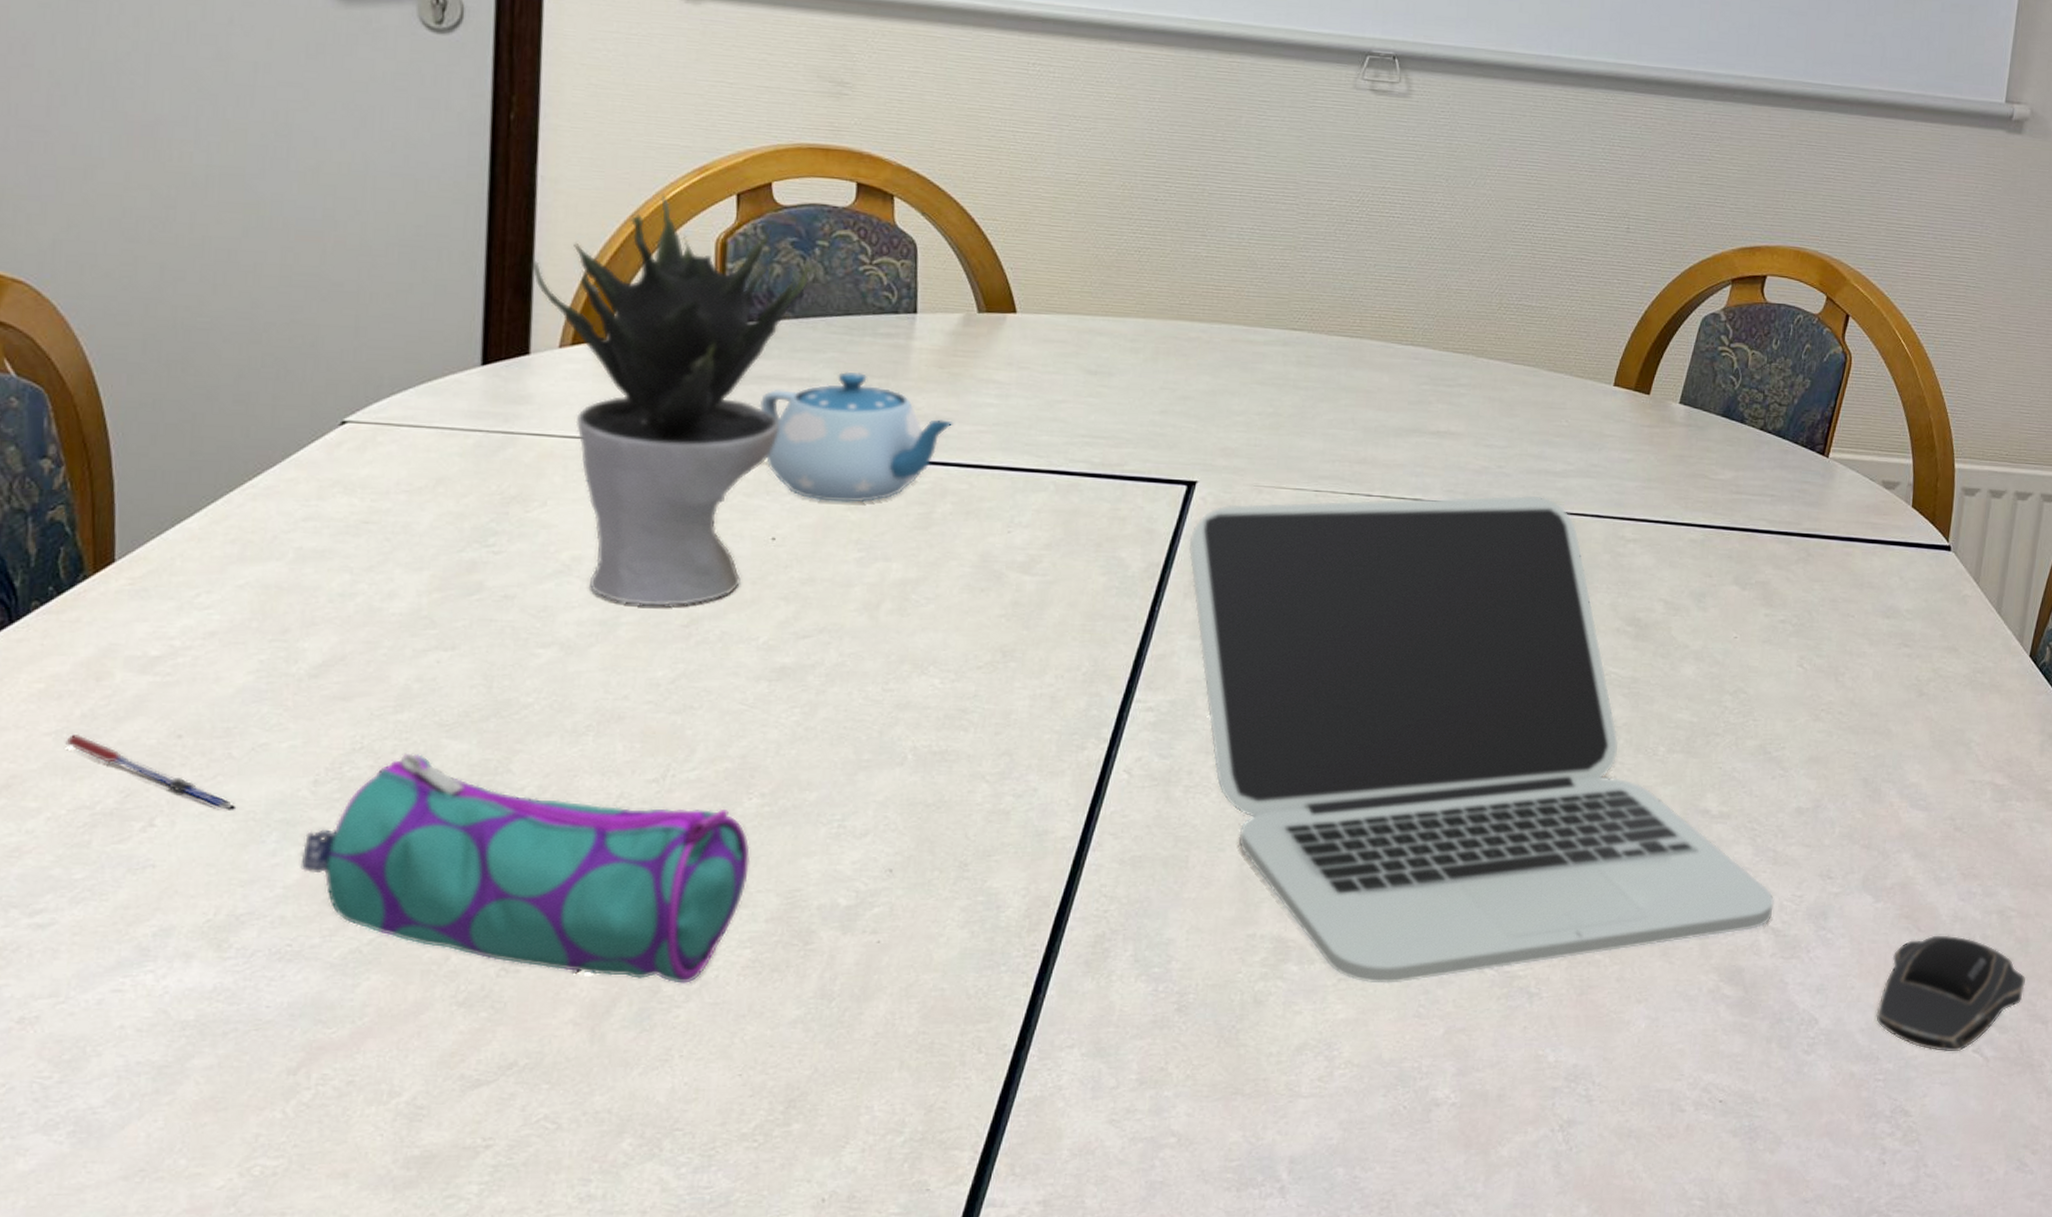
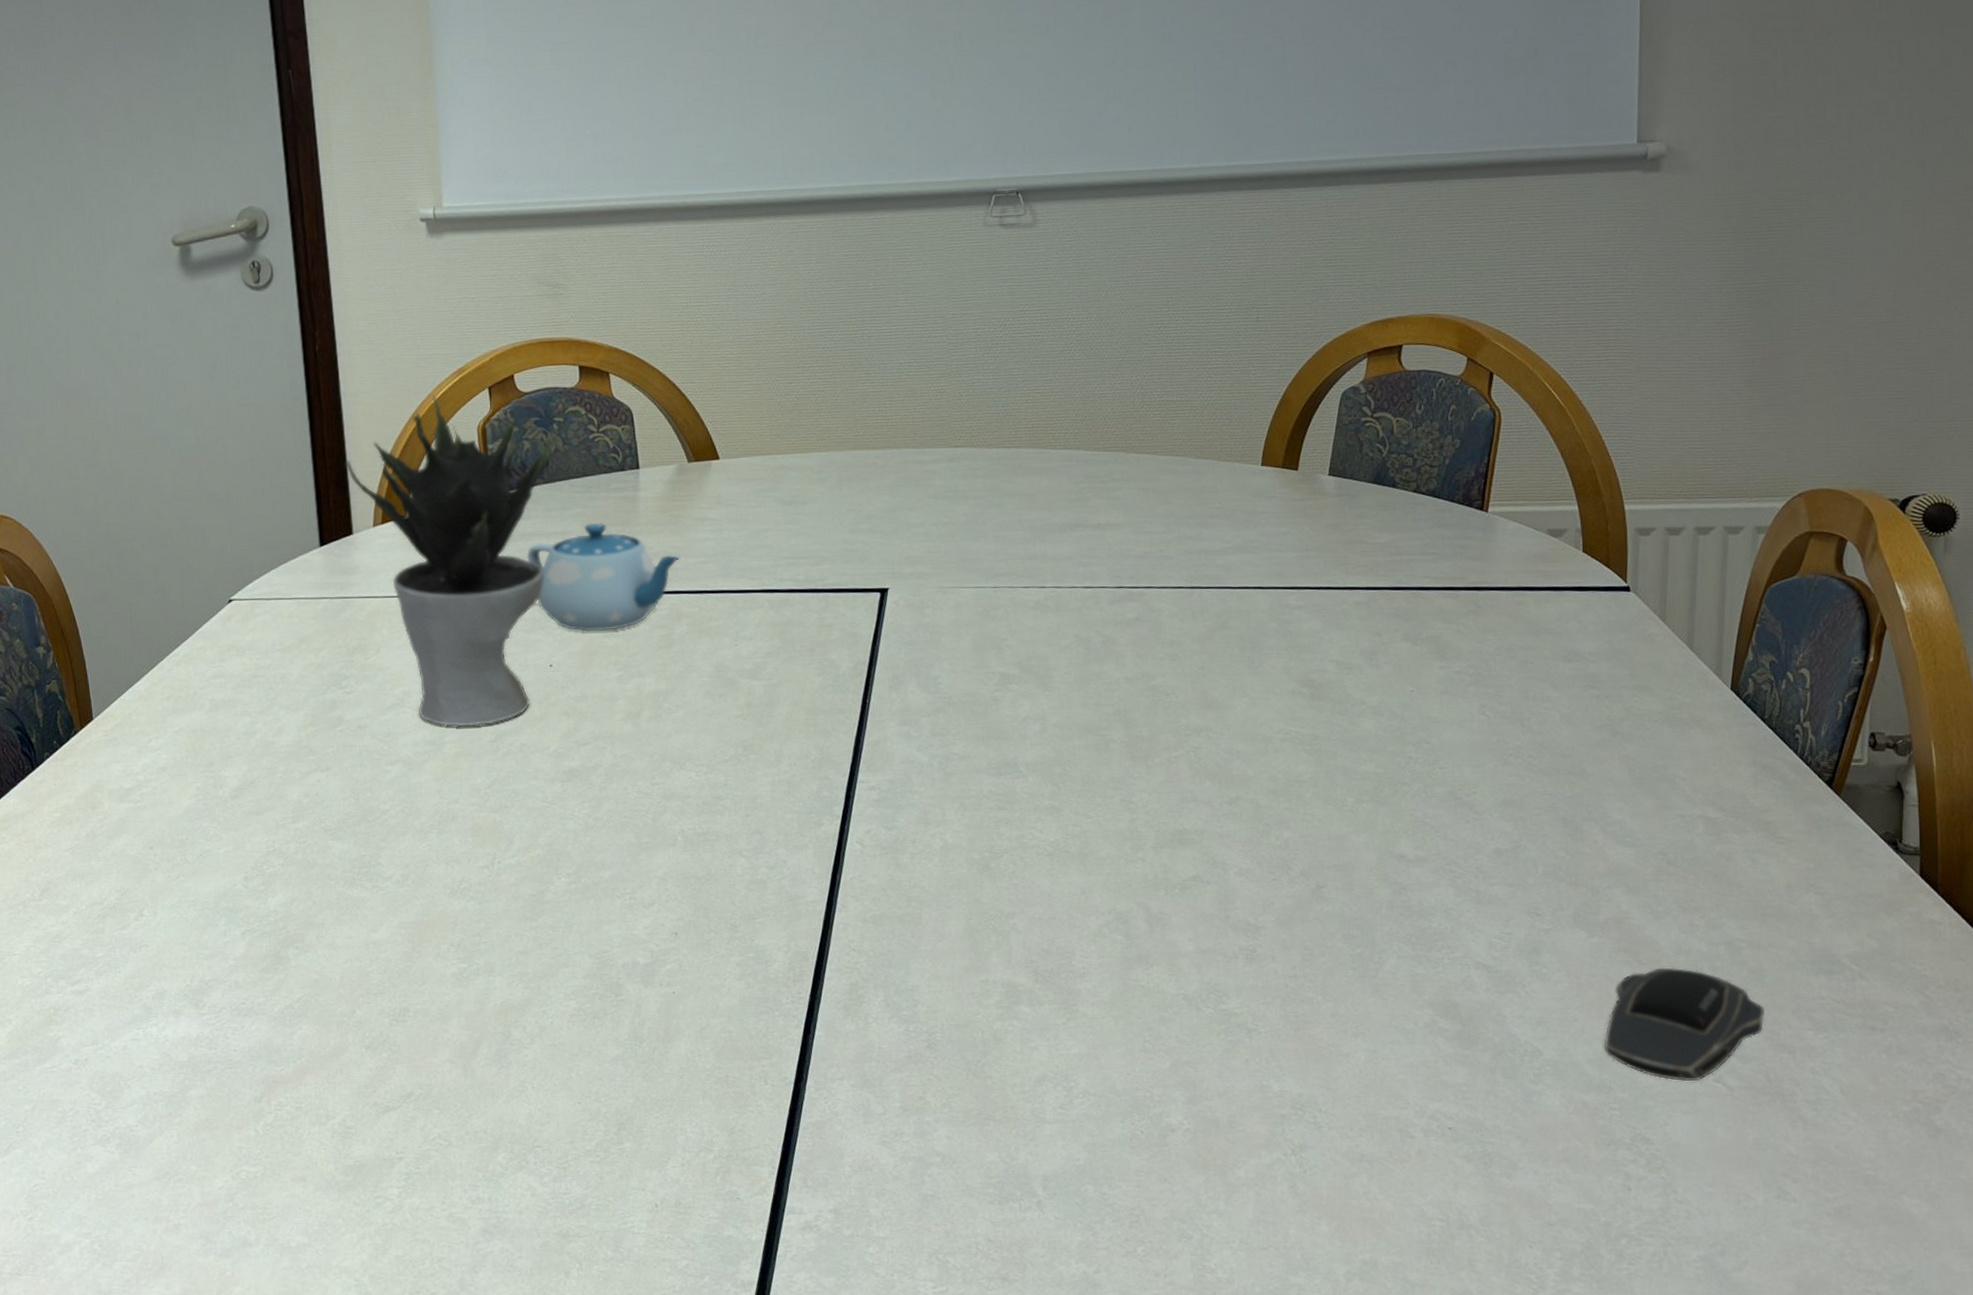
pen: present [65,733,235,812] -> none [78,848,195,903]
pencil case: present [300,753,750,984] -> none [243,853,566,1029]
laptop: present [1188,495,1774,984] -> none [888,573,1482,1022]

